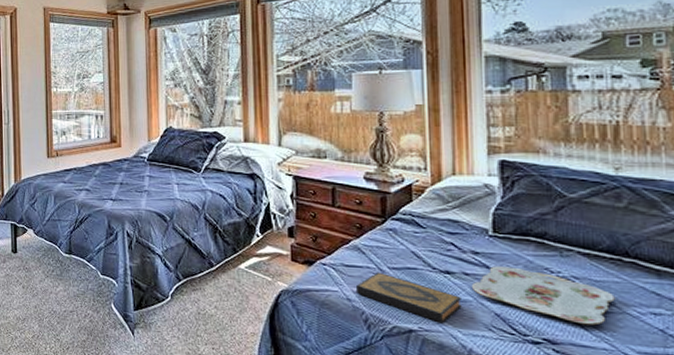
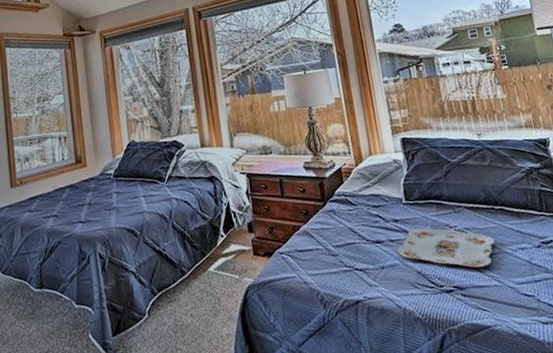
hardback book: present [355,272,462,324] -> none [309,252,393,290]

